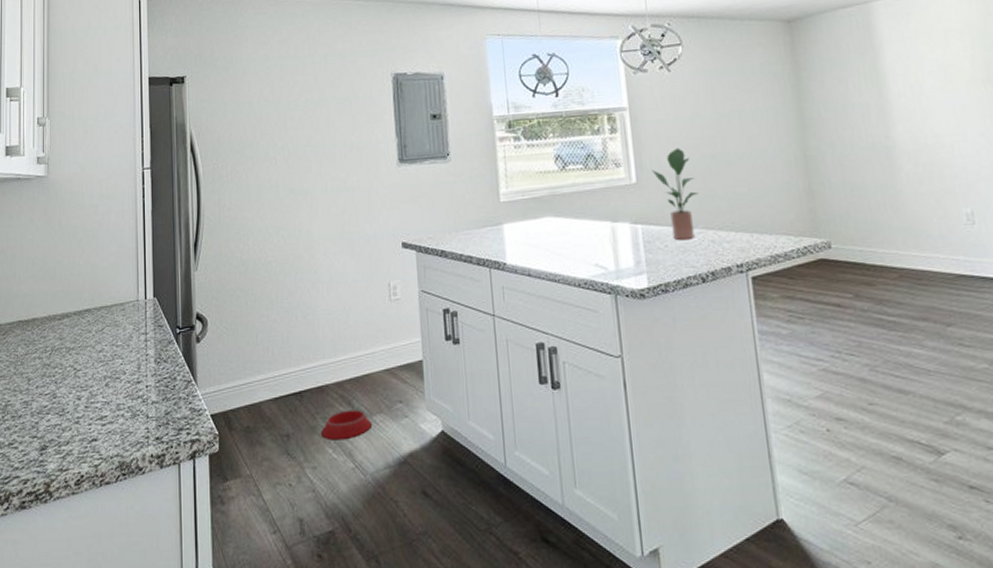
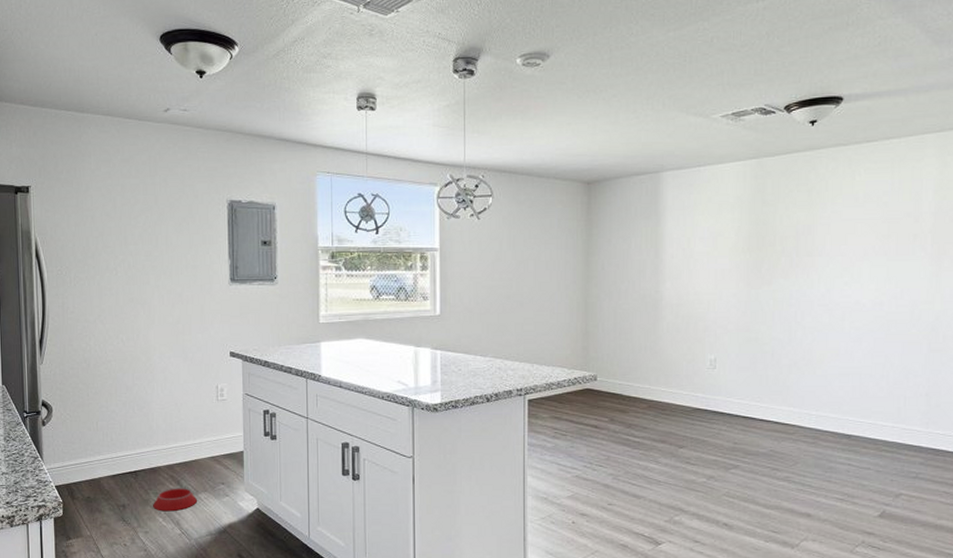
potted plant: present [652,147,699,241] -> none [454,287,492,366]

